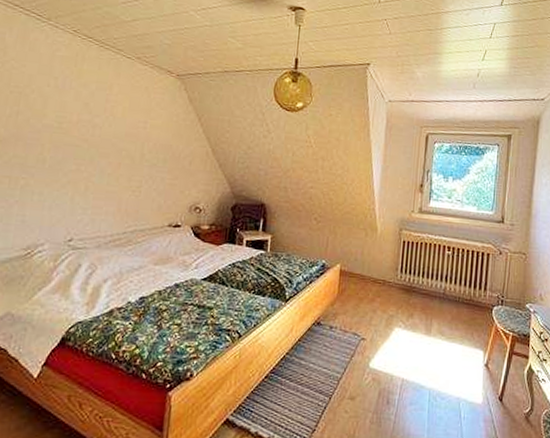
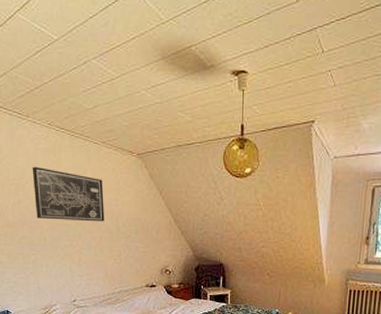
wall art: none [37,74,131,146] -> present [32,166,105,222]

